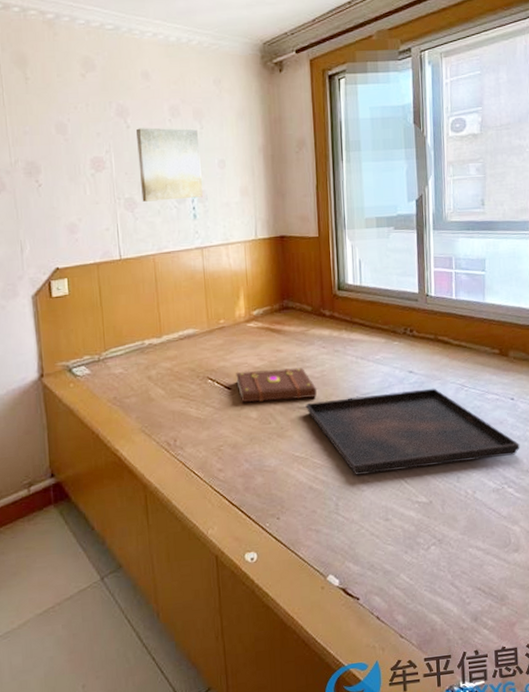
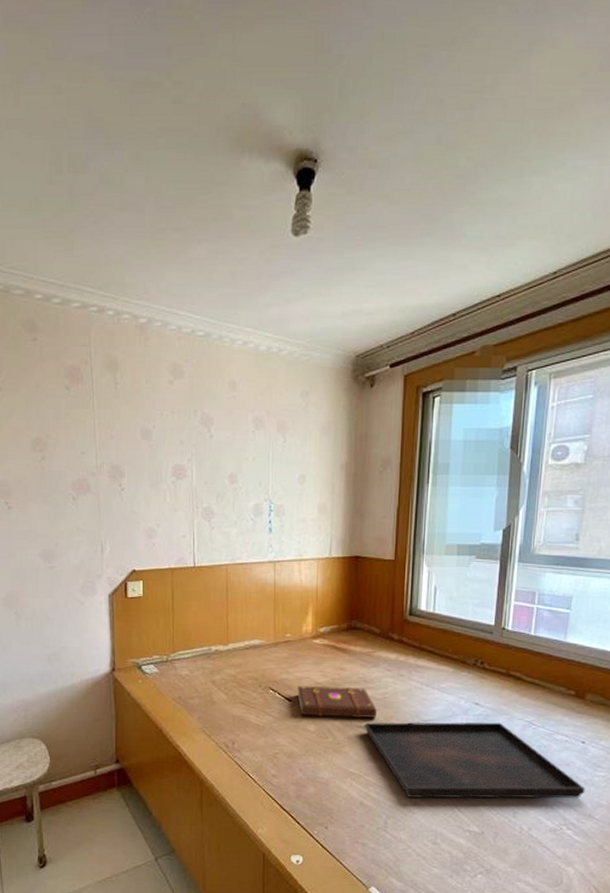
wall art: present [136,128,203,202] -> none [219,438,281,512]

